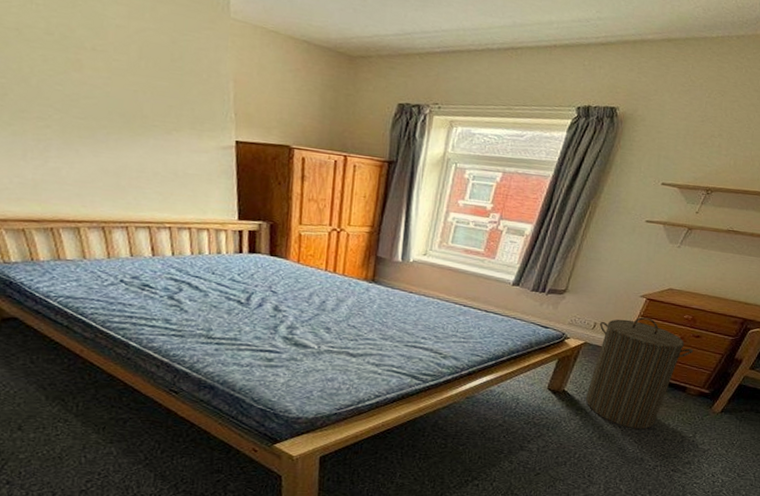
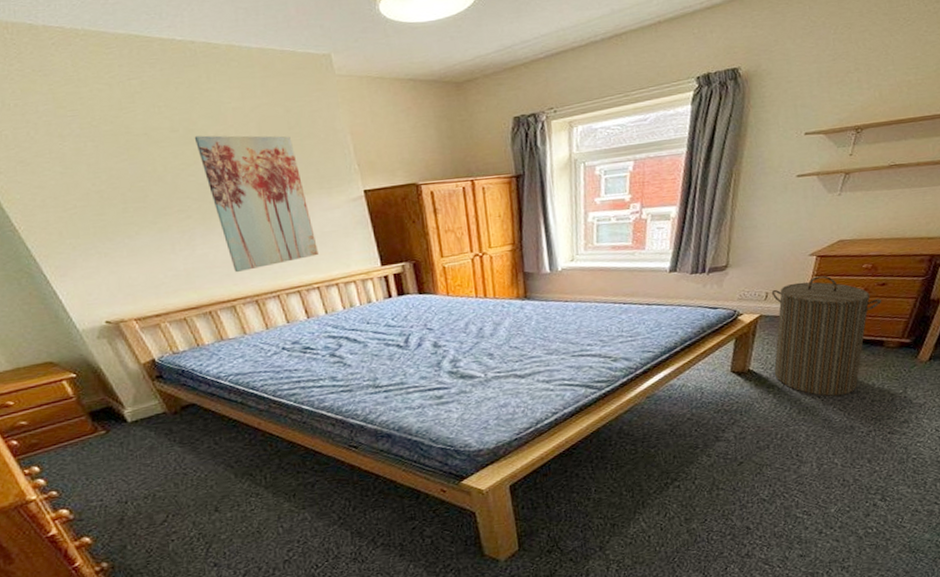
wall art: none [69,44,177,196] -> present [194,135,318,273]

